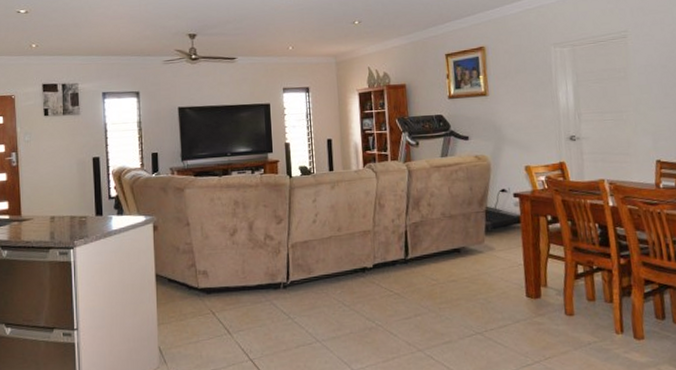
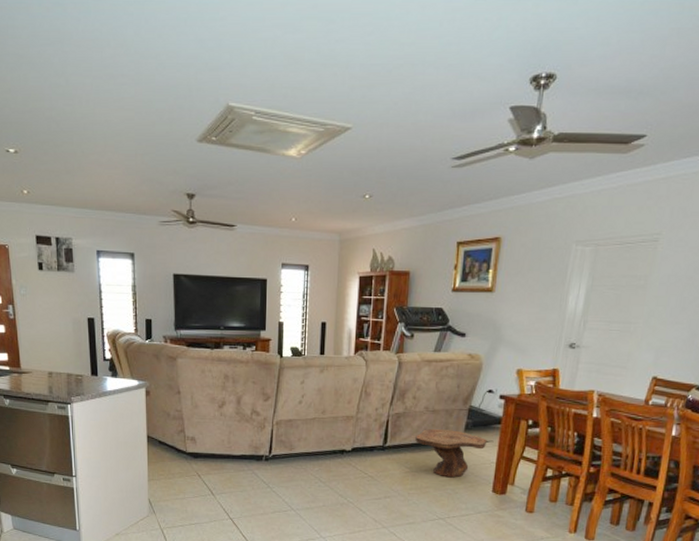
side table: none [437,234,517,286] -> present [415,429,494,478]

